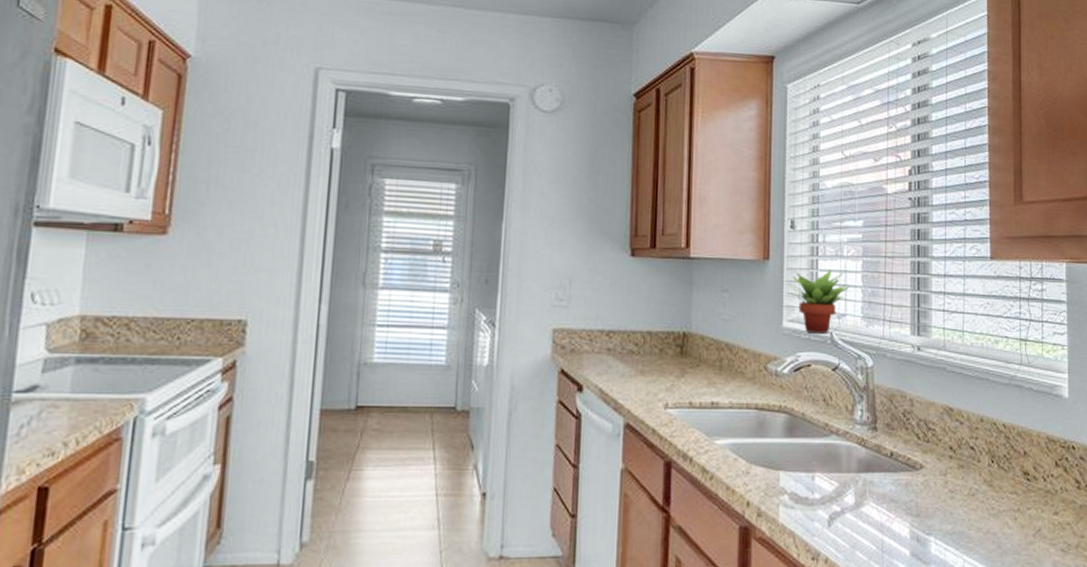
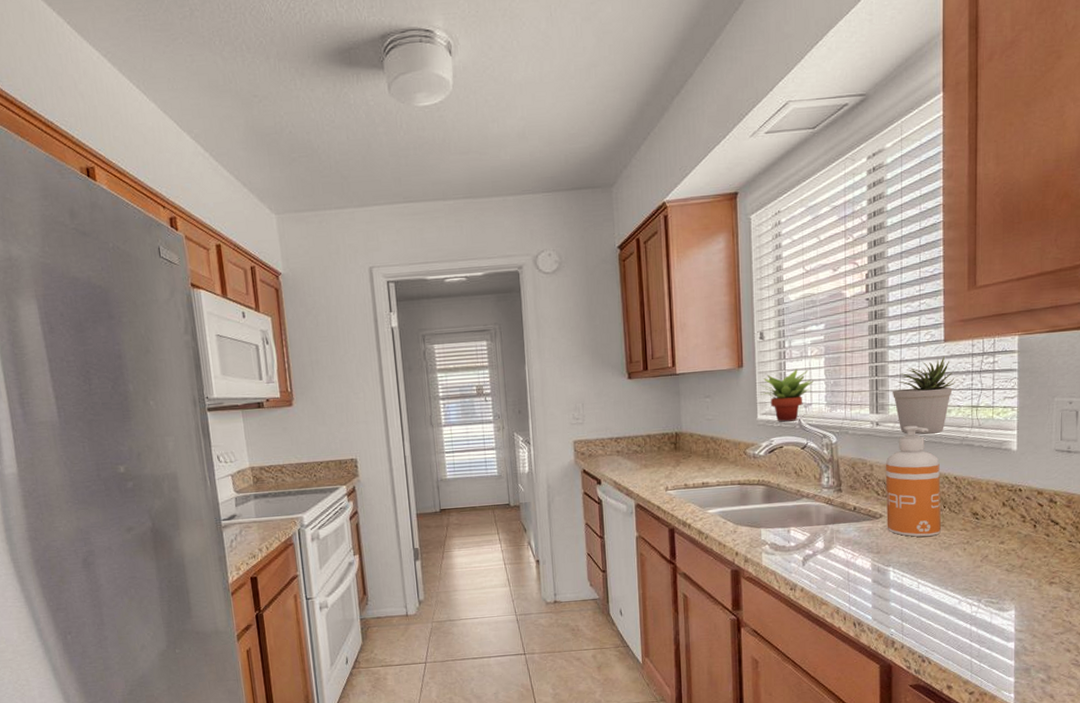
soap dispenser: none [927,355,989,499] -> present [885,425,941,537]
potted plant: none [936,275,1004,369] -> present [893,355,956,435]

